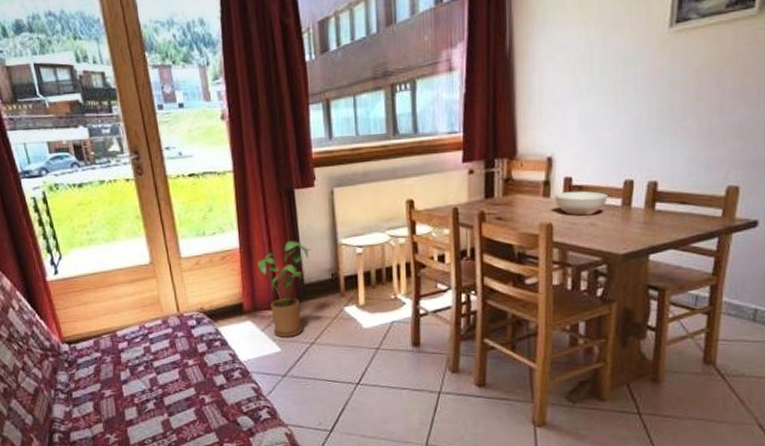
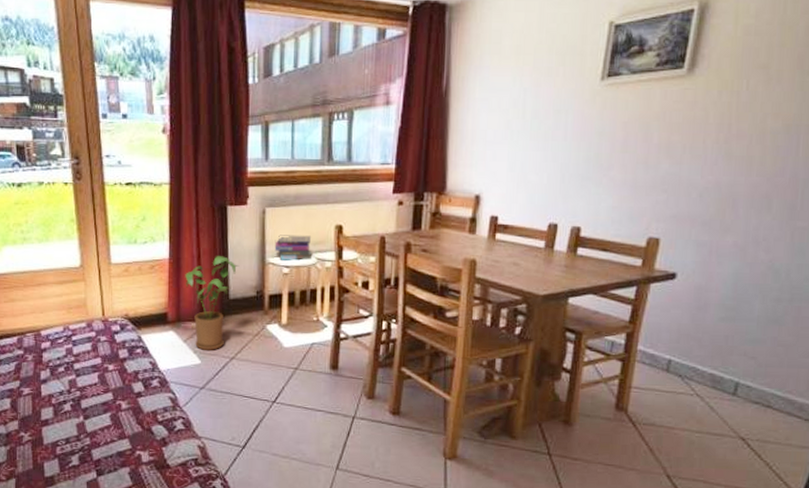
books: none [345,213,384,240] -> present [274,235,312,261]
bowl: present [555,191,608,216] -> none [480,229,532,255]

